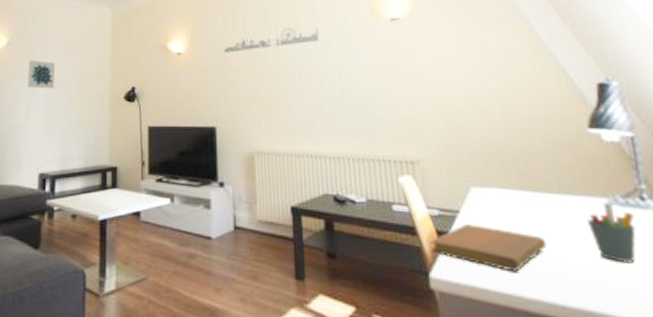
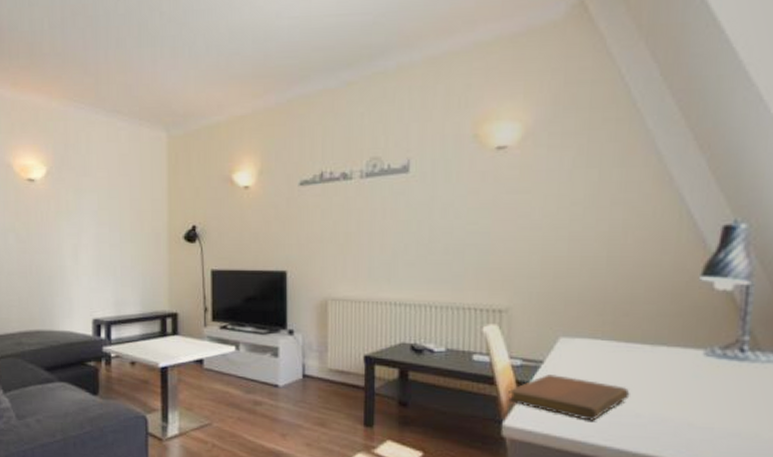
wall art: present [27,59,56,89] -> none [72,193,105,227]
pen holder: present [586,202,636,263] -> none [676,353,730,414]

